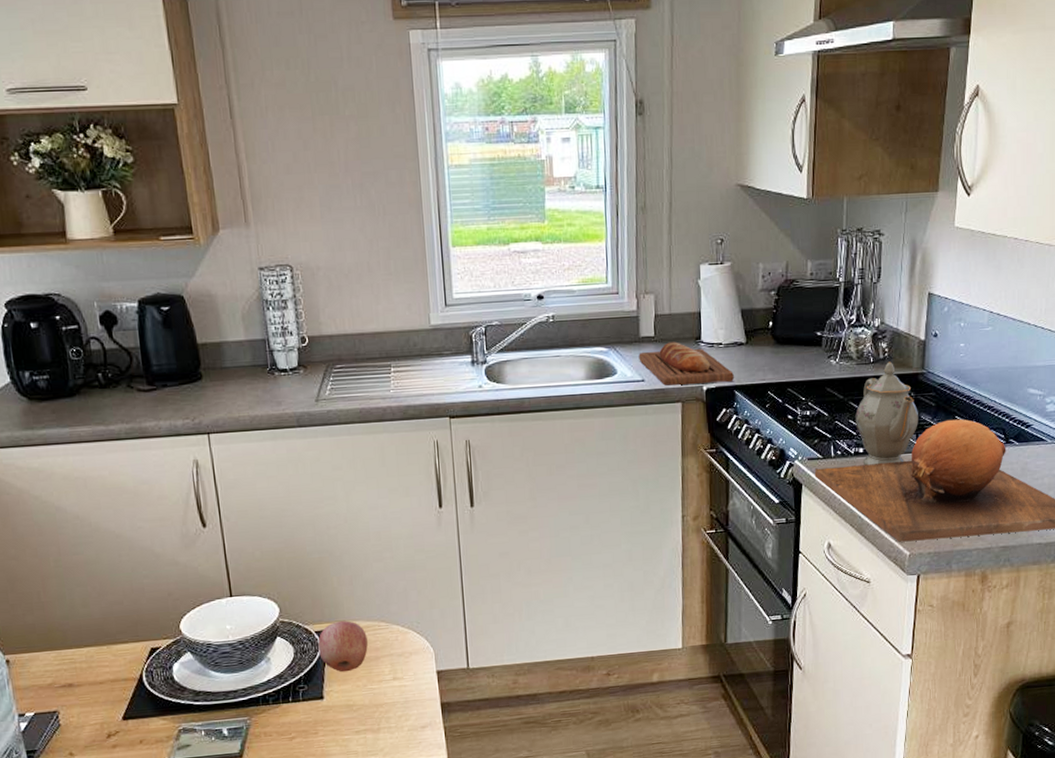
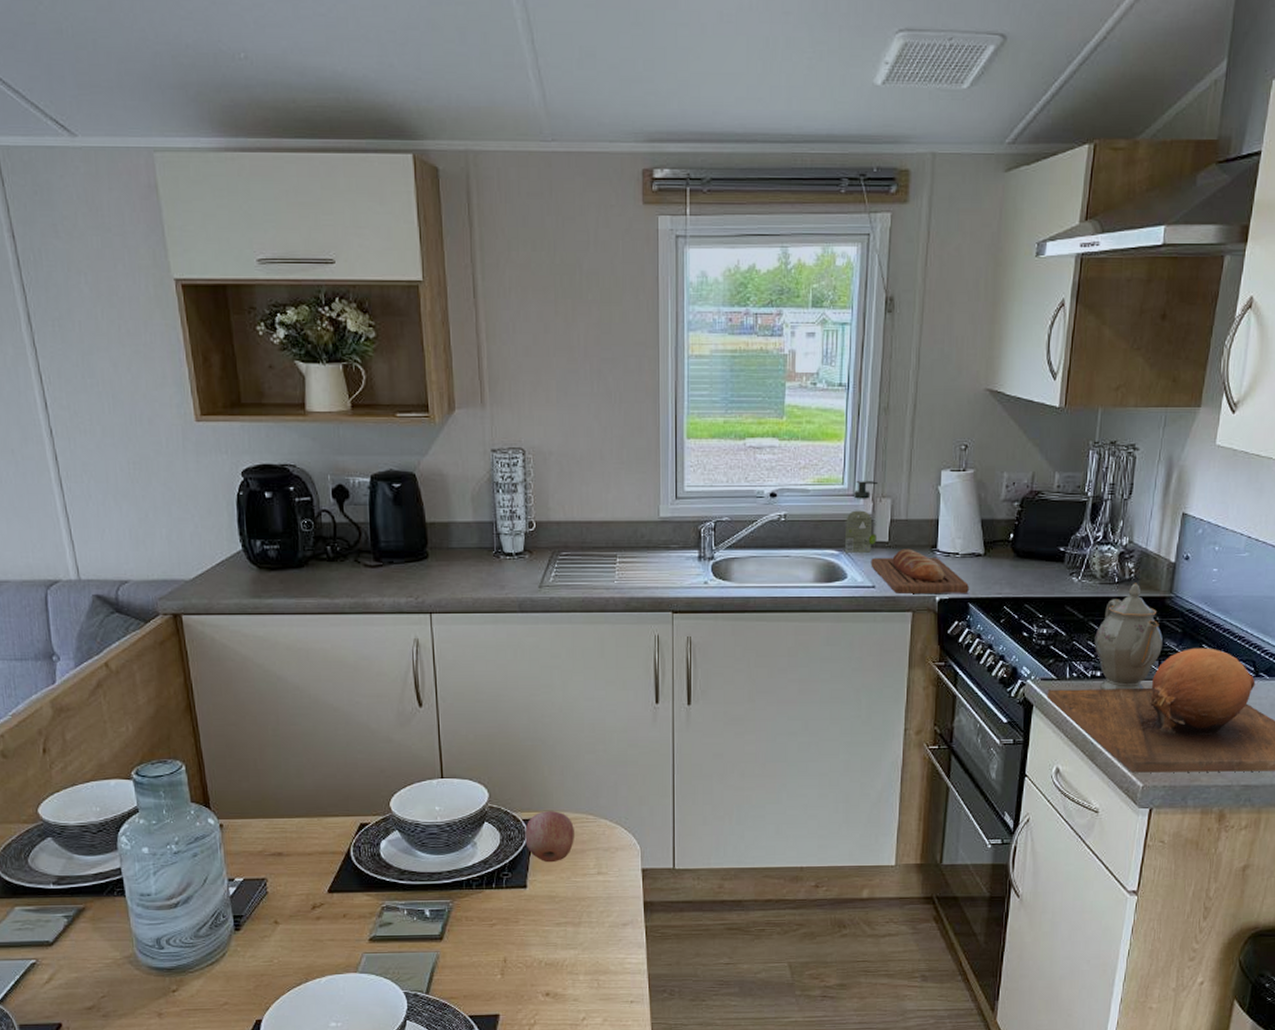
soap dispenser: none [611,277,643,351] -> present [844,480,877,554]

